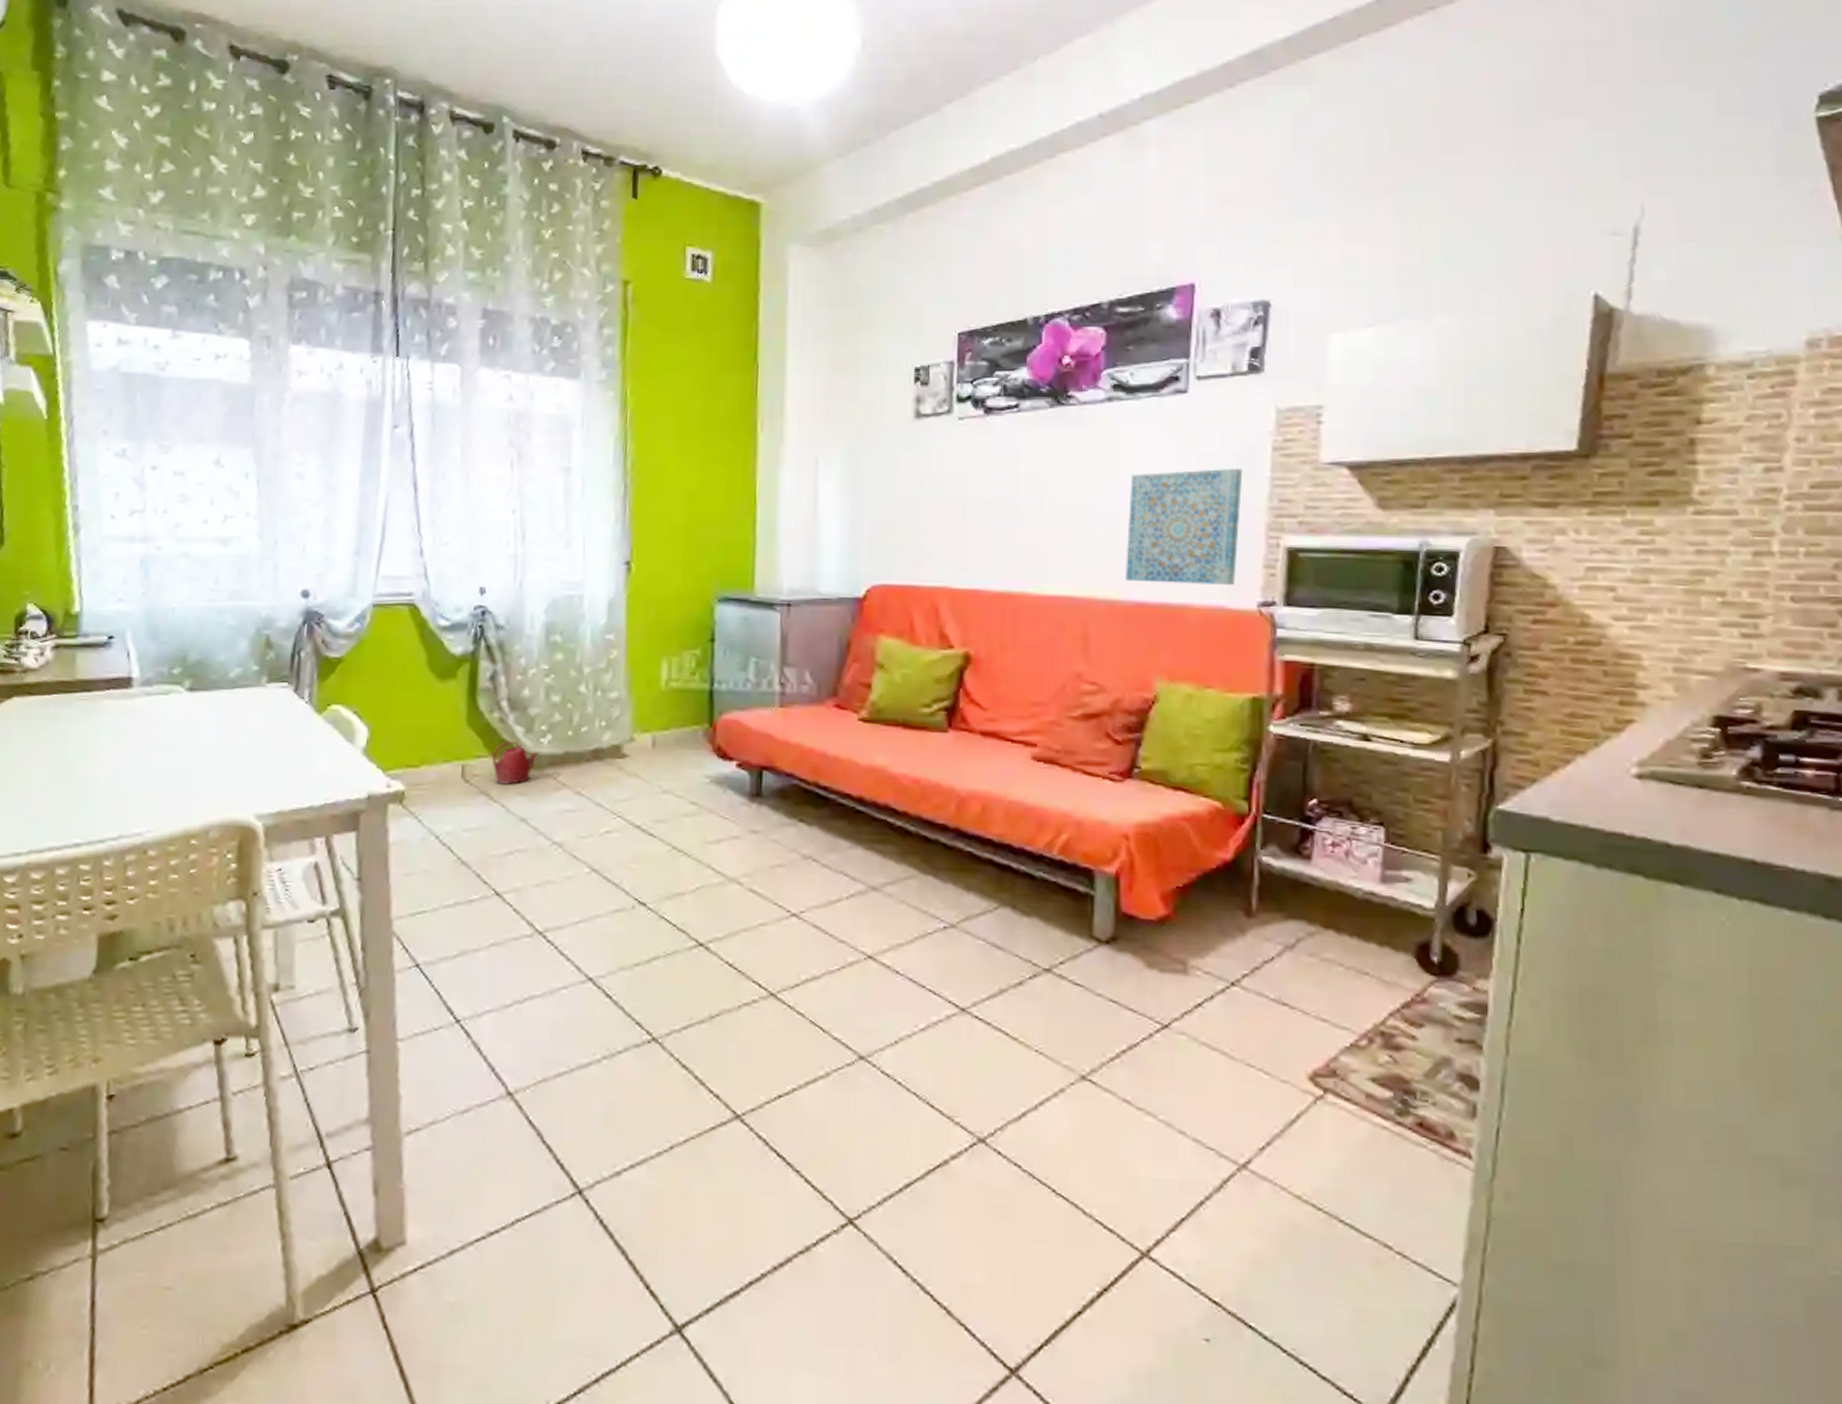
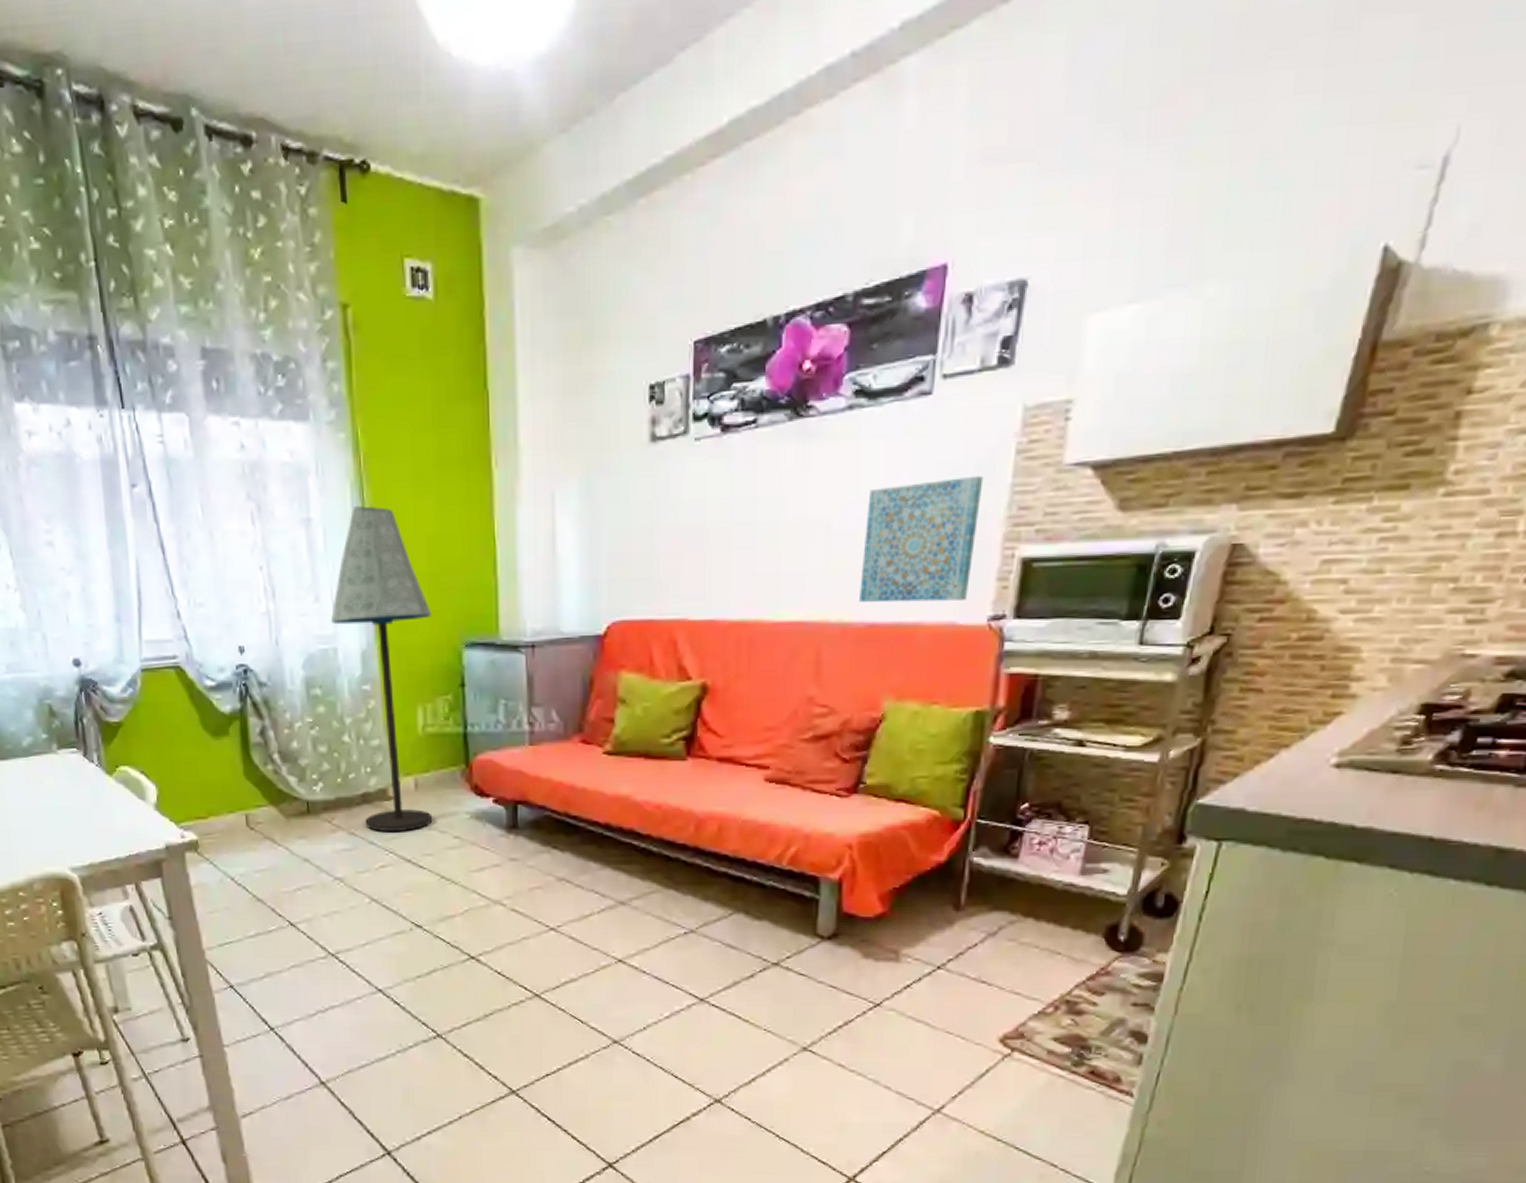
watering can: present [491,740,541,785] -> none [271,790,315,830]
floor lamp: none [579,459,686,795] -> present [330,506,433,833]

